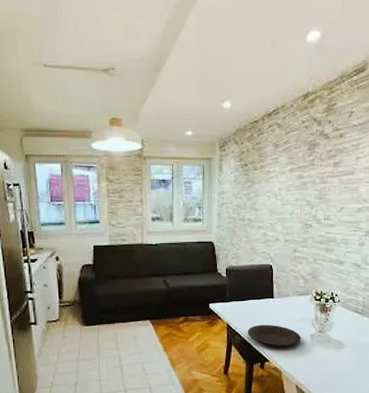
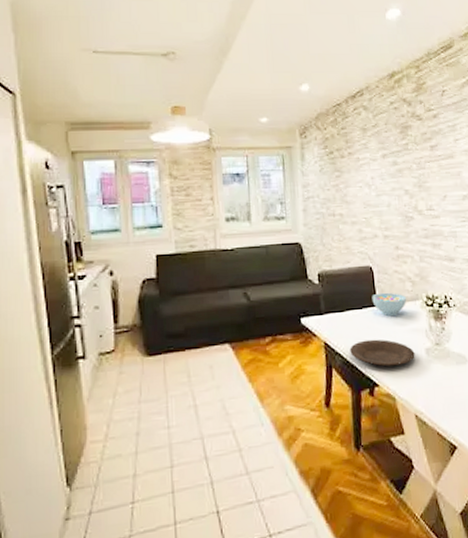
bowl: none [270,287,299,307] -> present [372,292,407,317]

